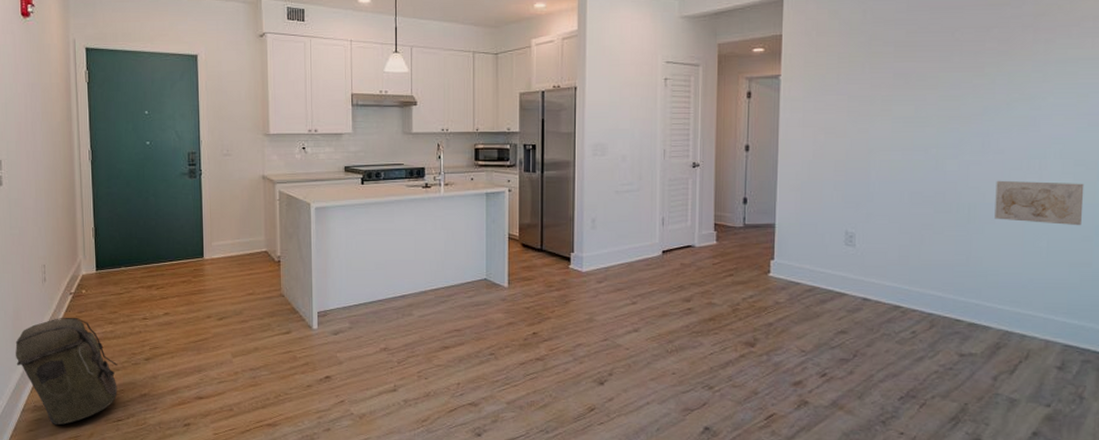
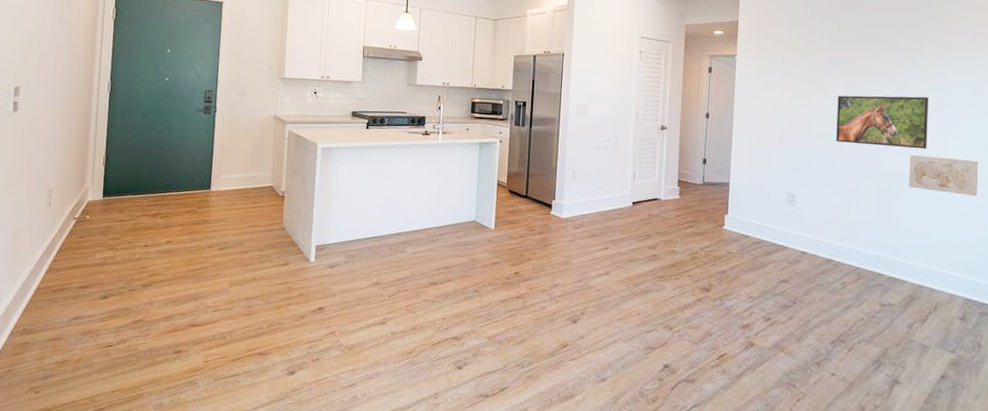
backpack: present [15,317,118,426] -> none [10,241,115,350]
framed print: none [904,111,1021,173] -> present [836,95,929,149]

